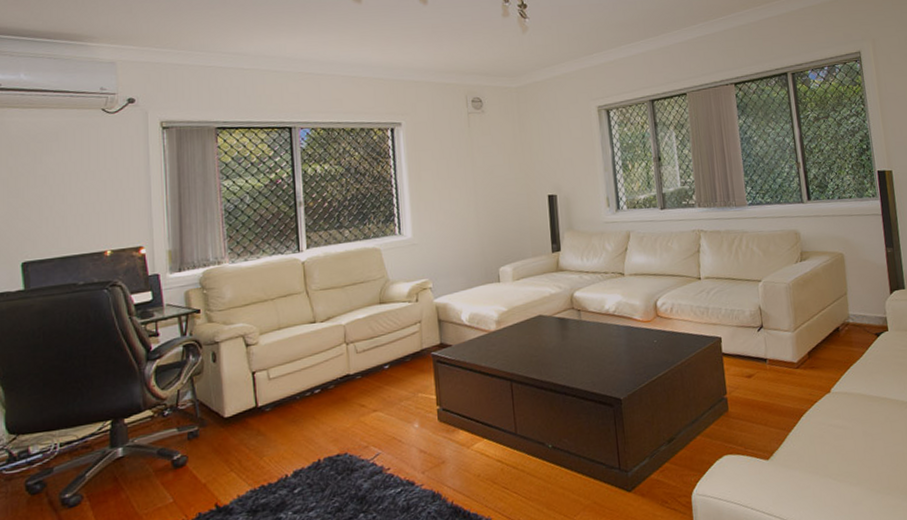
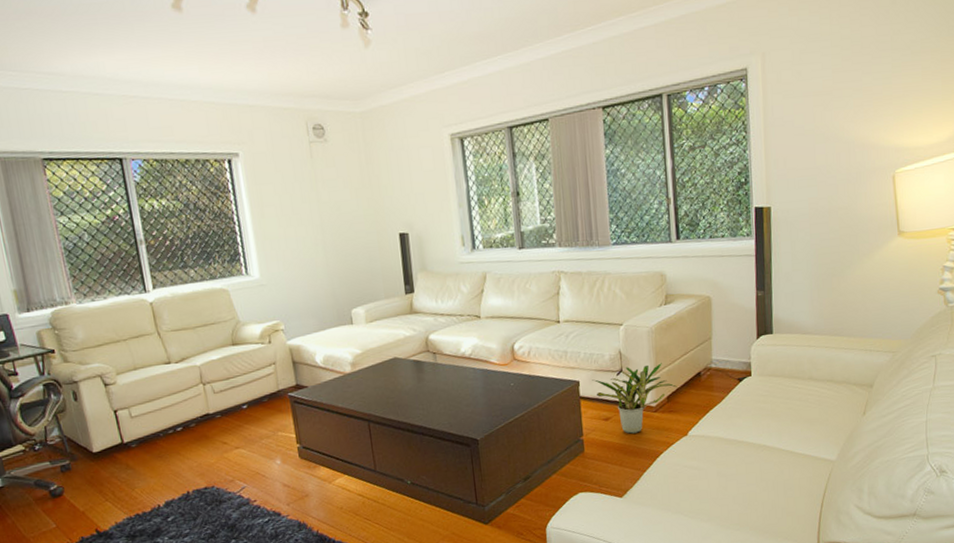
potted plant: none [733,318,817,392] -> present [592,363,677,434]

